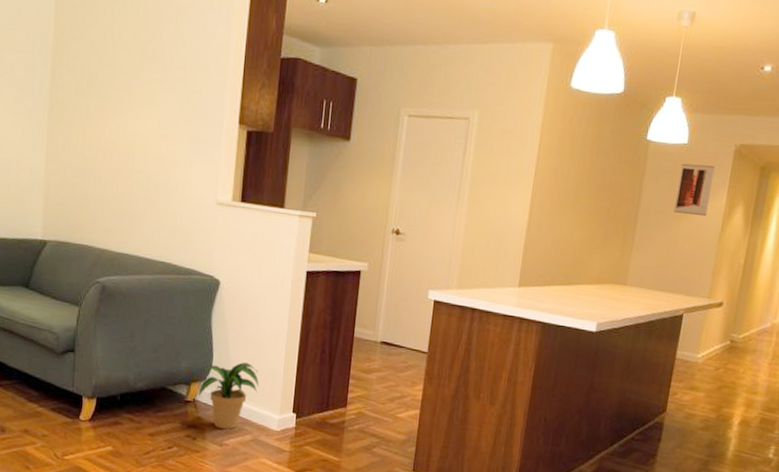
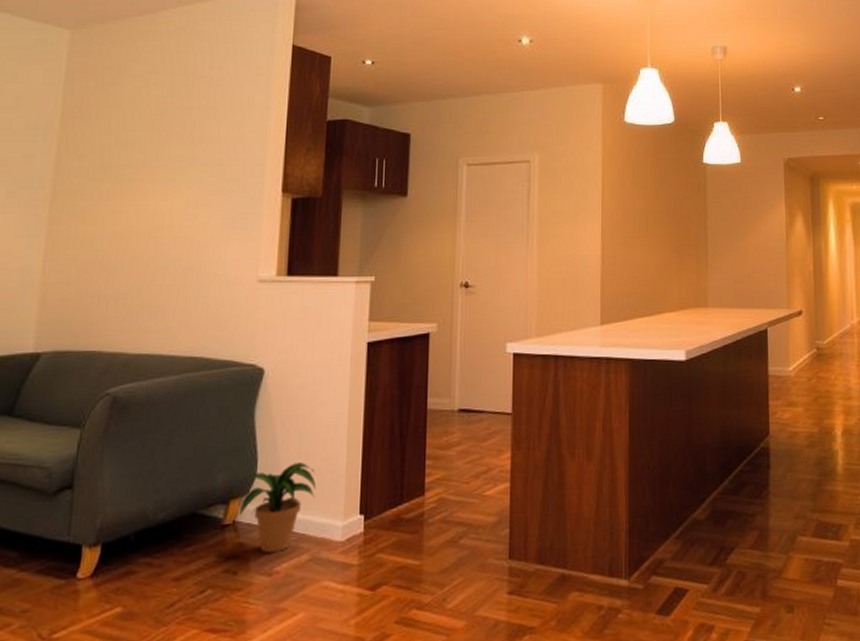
wall art: present [674,163,716,217] -> none [738,181,771,230]

